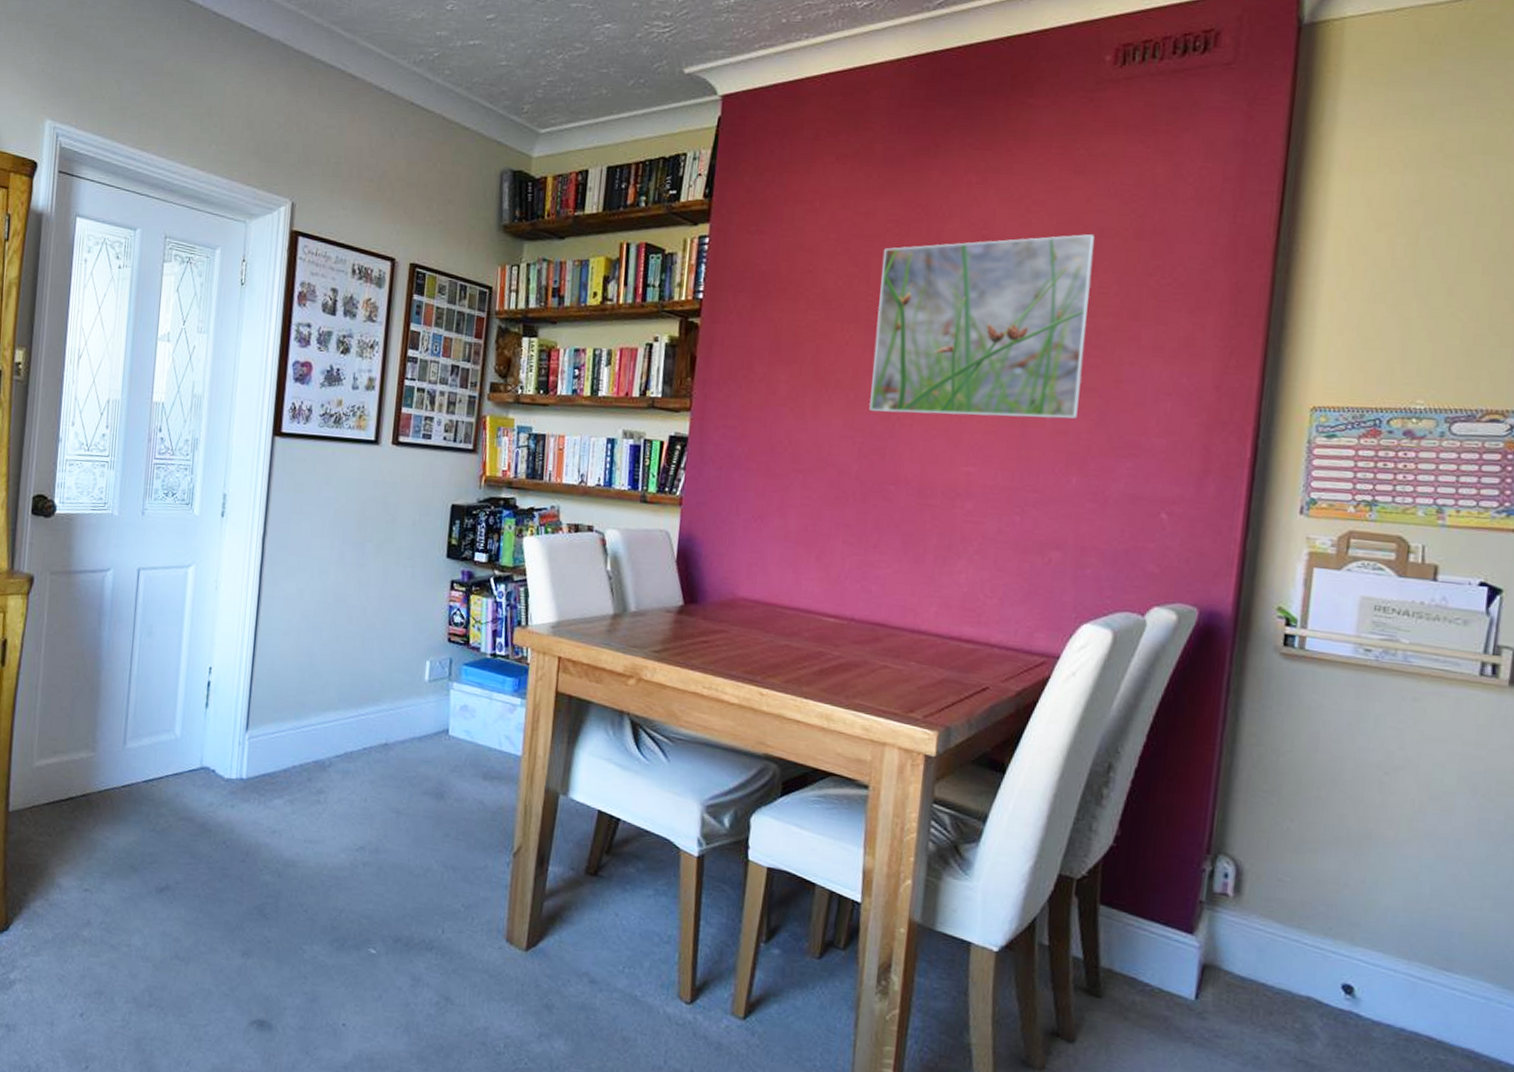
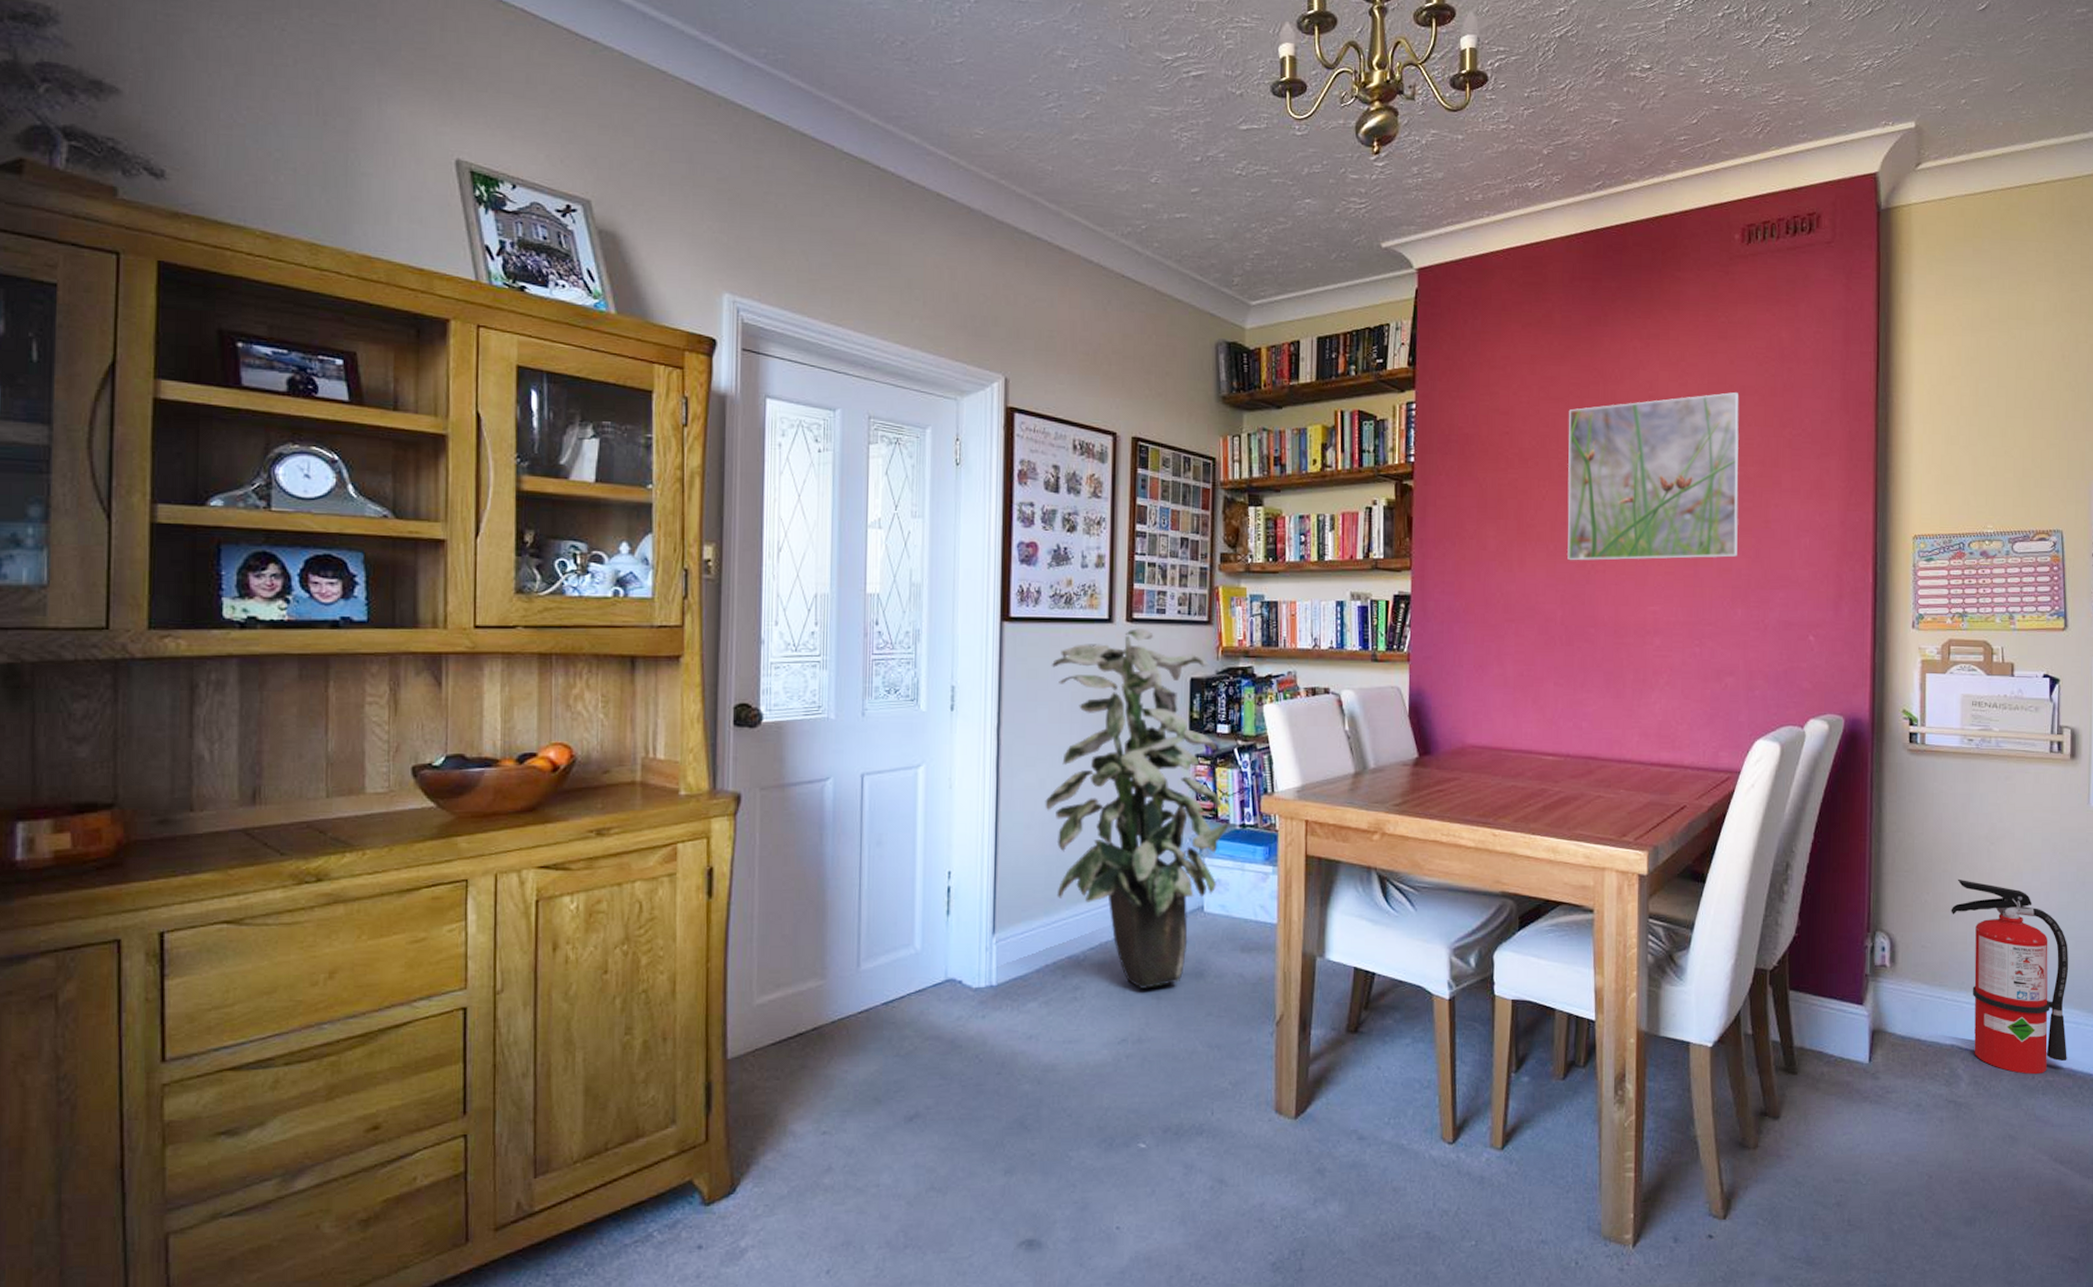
indoor plant: none [302,452,482,802] -> present [1045,628,1231,989]
fire extinguisher: none [1321,808,1483,1050] -> present [1951,878,2069,1075]

